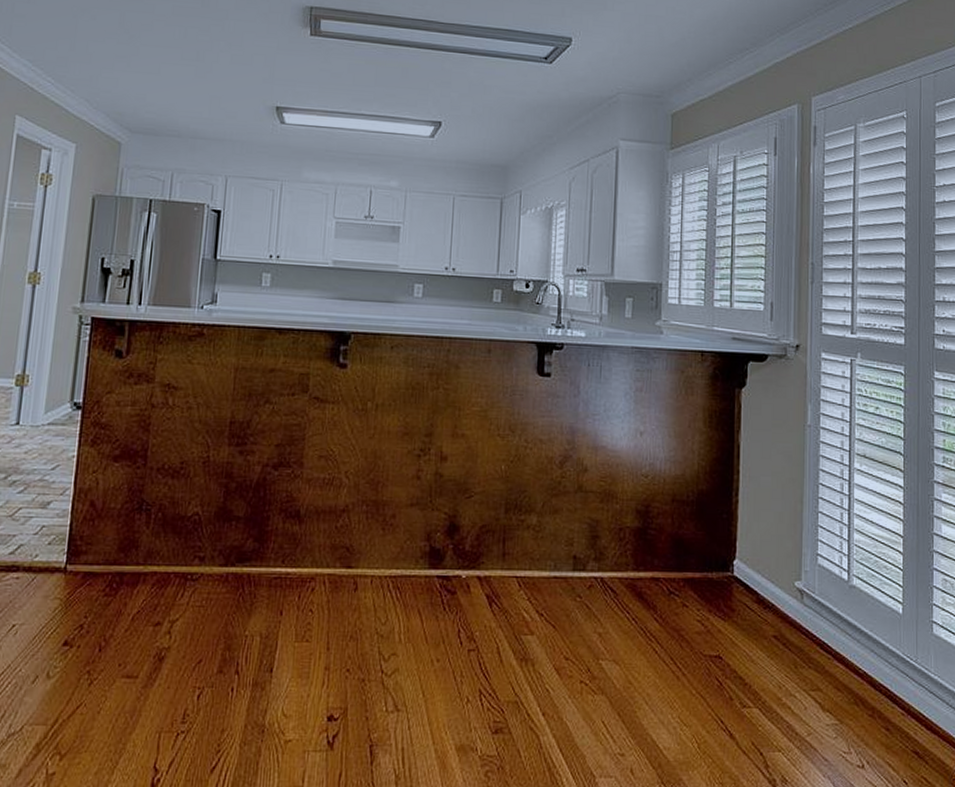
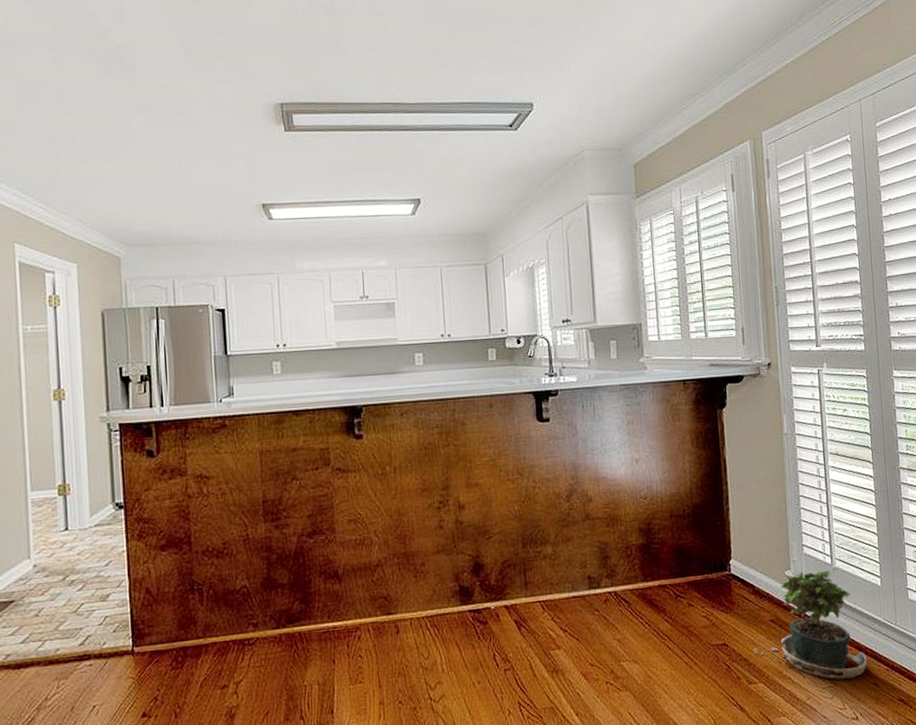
potted plant: none [751,584,880,719] -> present [753,570,868,681]

